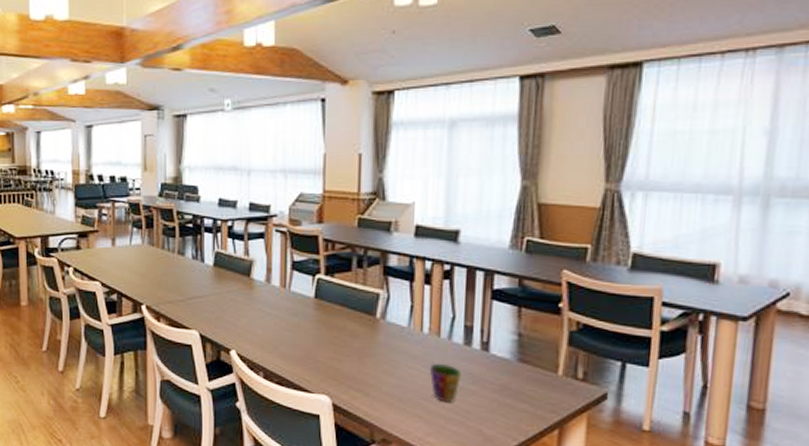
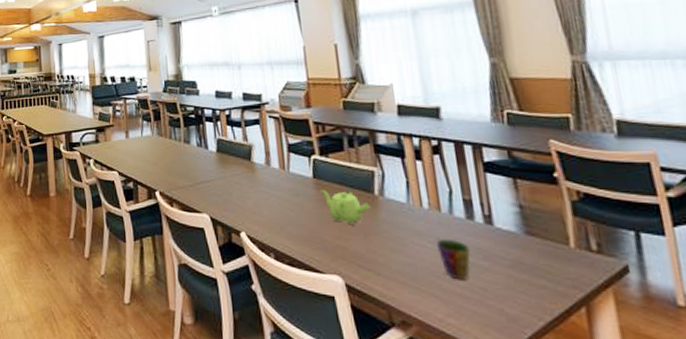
teapot: none [321,310,370,347] -> present [320,190,371,225]

